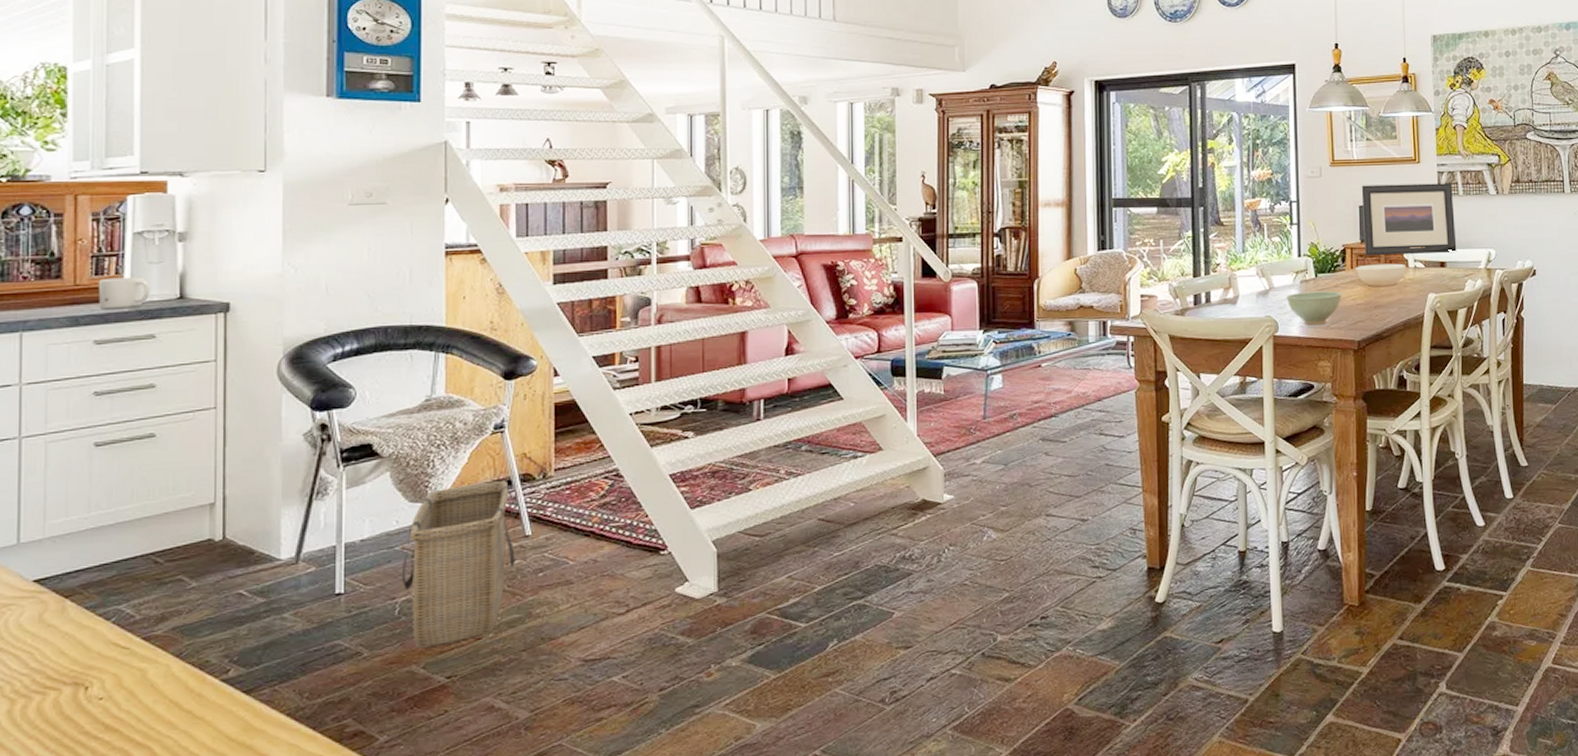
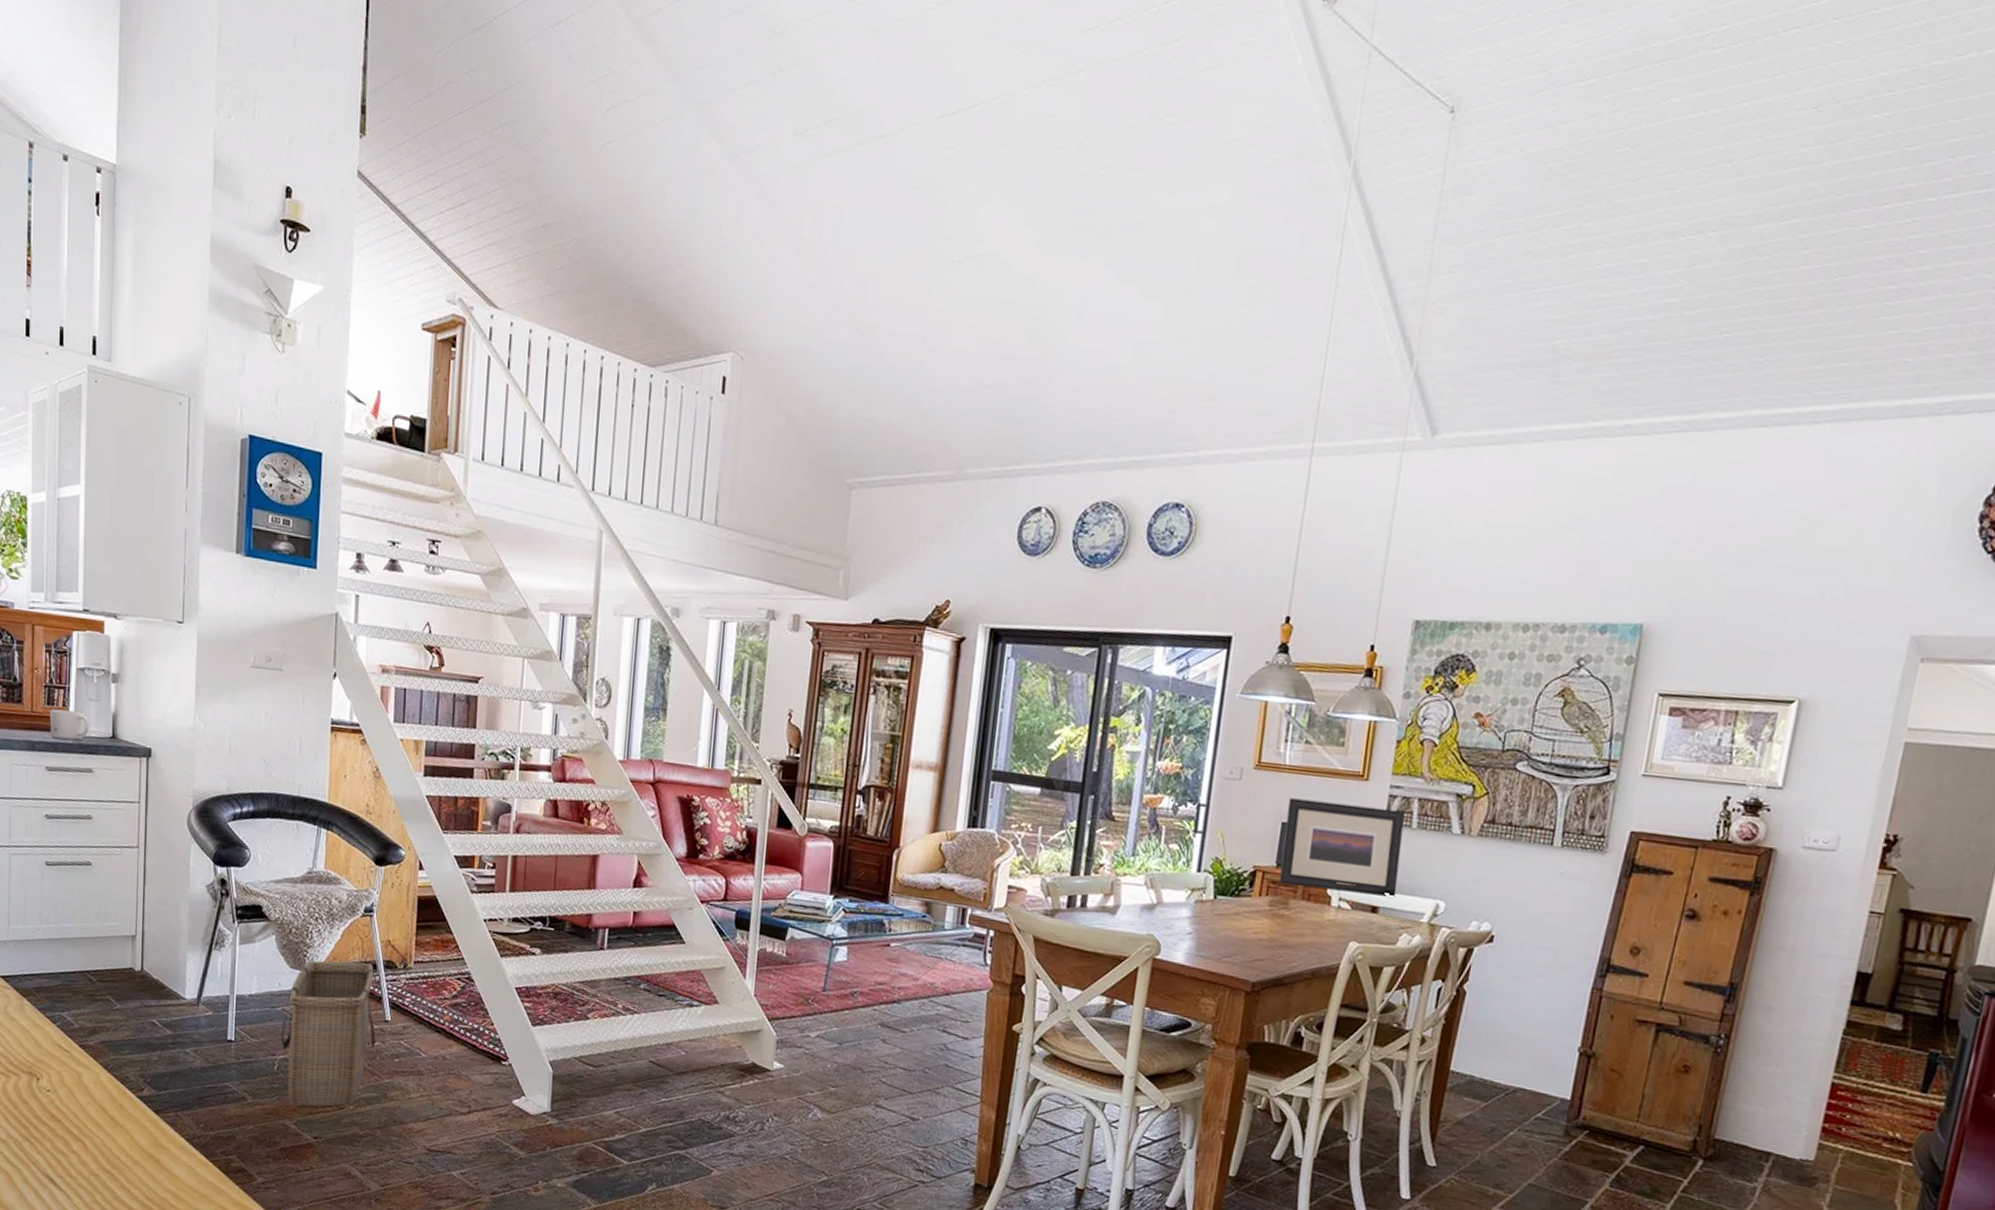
bowl: present [1286,291,1342,326] -> none [1174,913,1243,956]
bowl: present [1355,263,1407,288] -> none [1264,894,1329,926]

